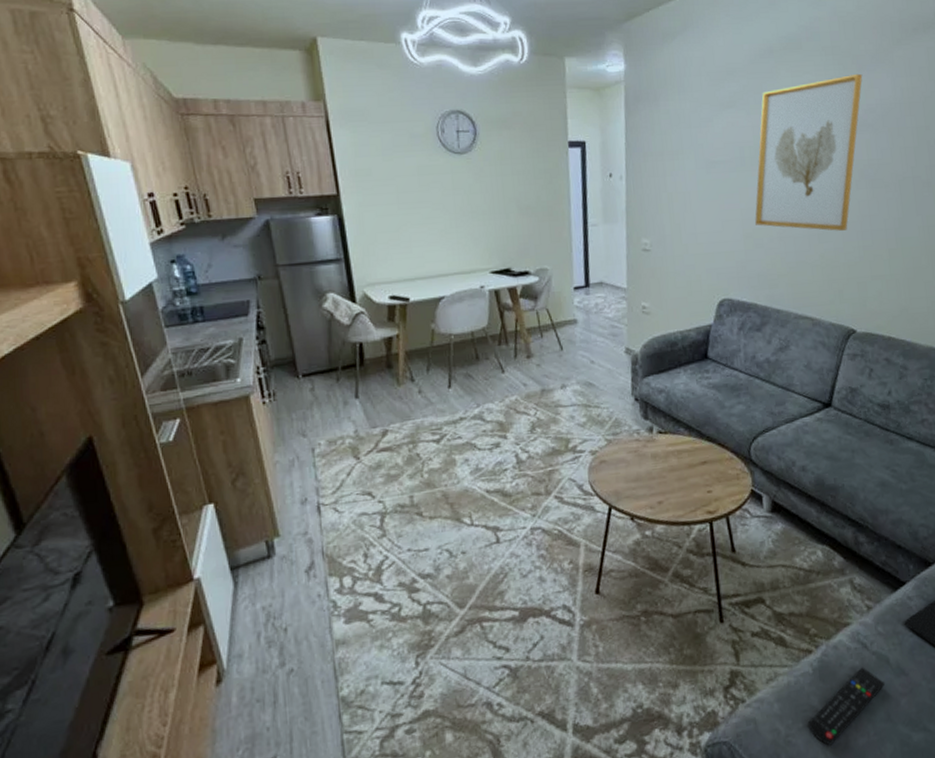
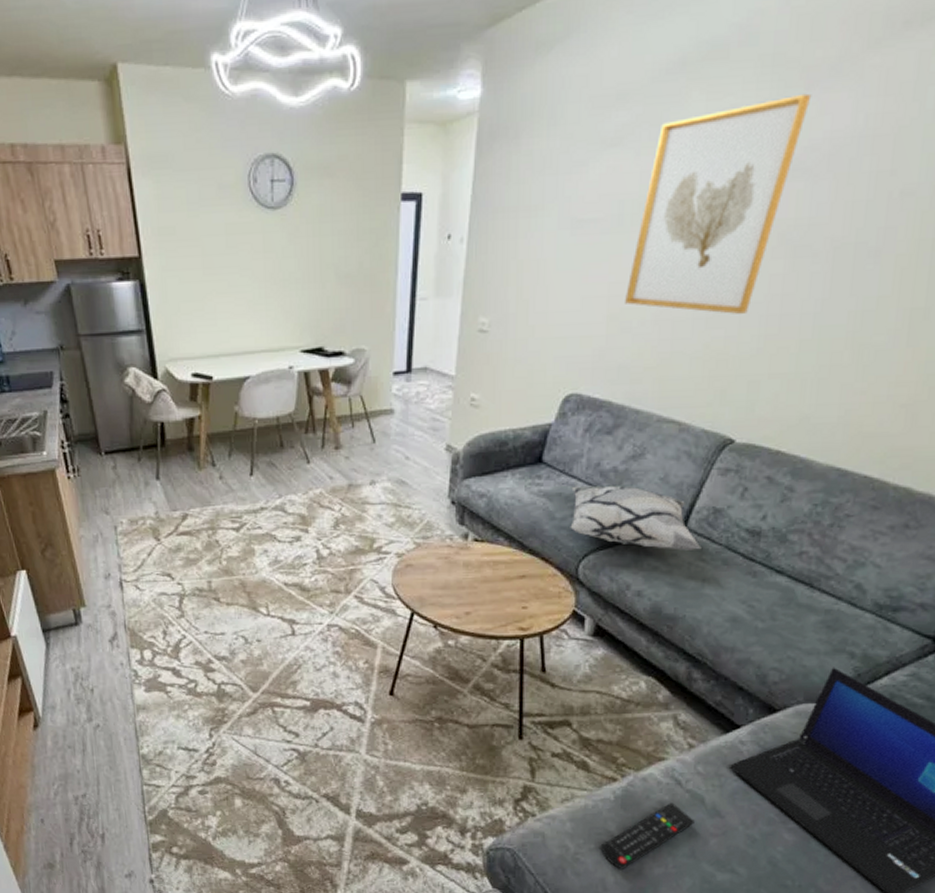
decorative pillow: none [735,374,847,427] -> present [570,485,701,550]

